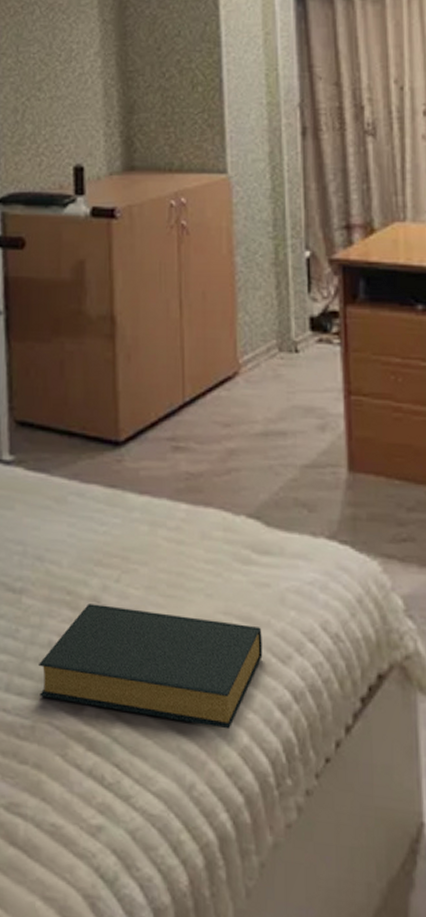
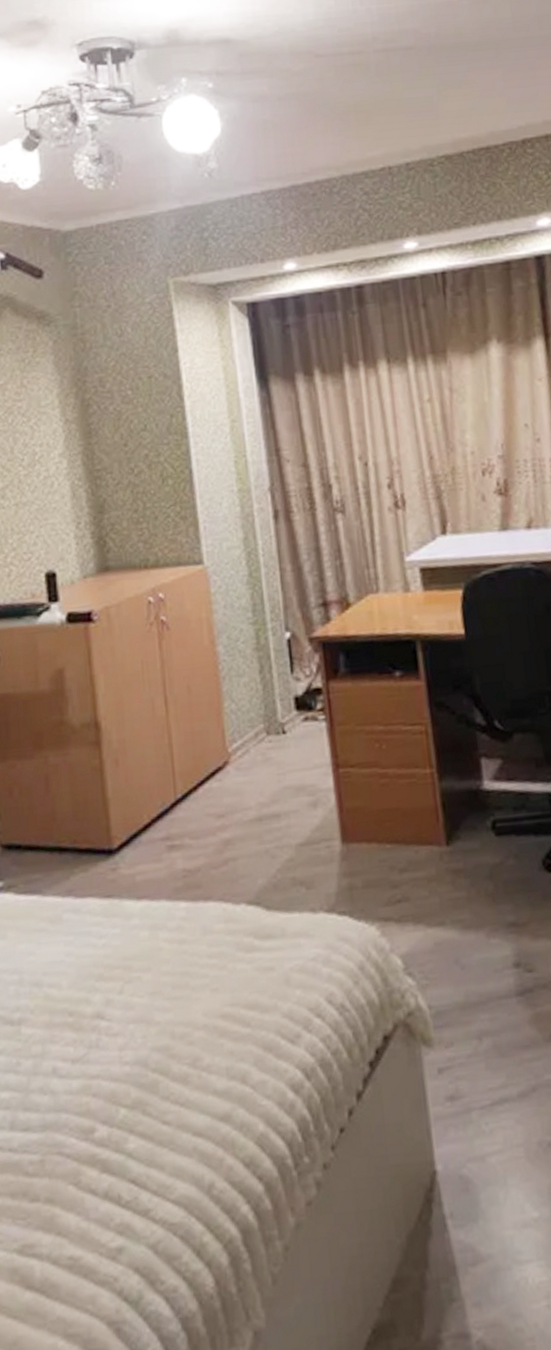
hardback book: present [39,603,263,730] -> none [44,1011,272,1128]

